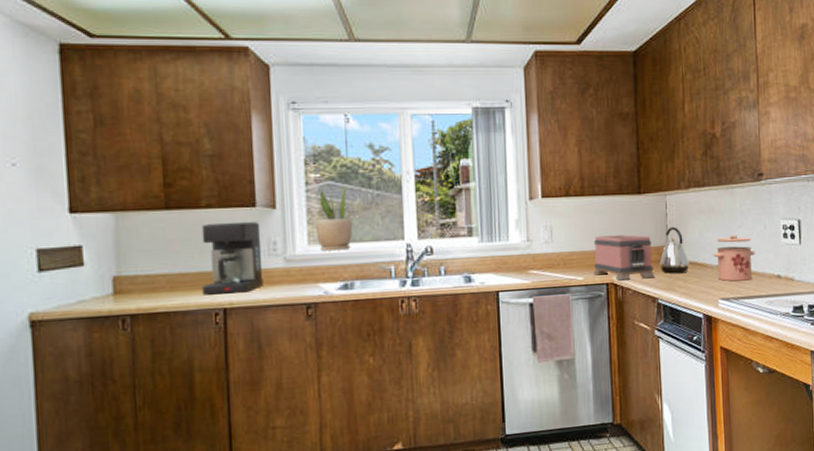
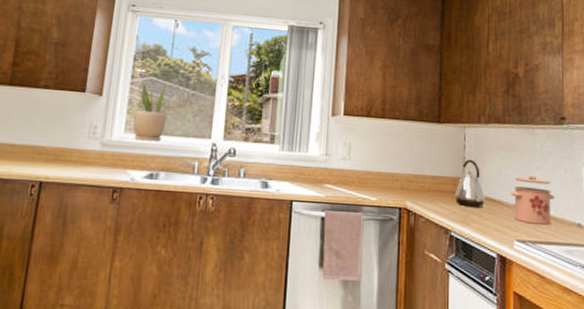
coffee maker: present [201,222,264,295] -> none [24,103,85,169]
toaster: present [593,234,655,281] -> none [387,159,449,209]

